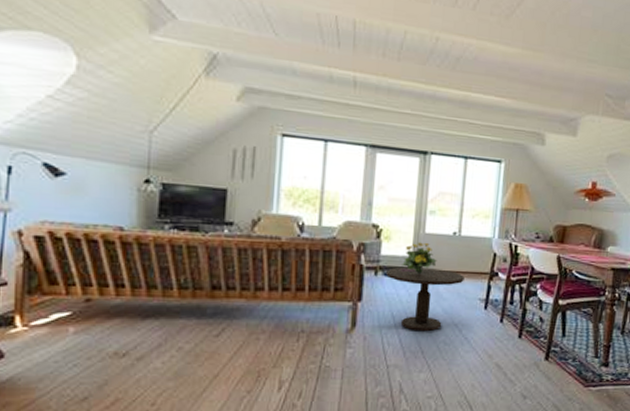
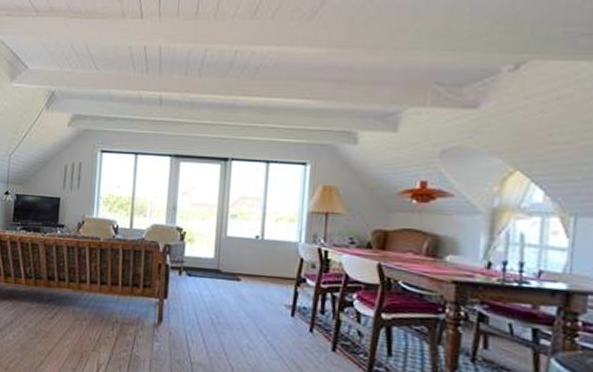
side table: present [386,267,465,332] -> none [190,268,269,334]
flowering plant: present [402,242,437,275] -> none [204,244,240,277]

